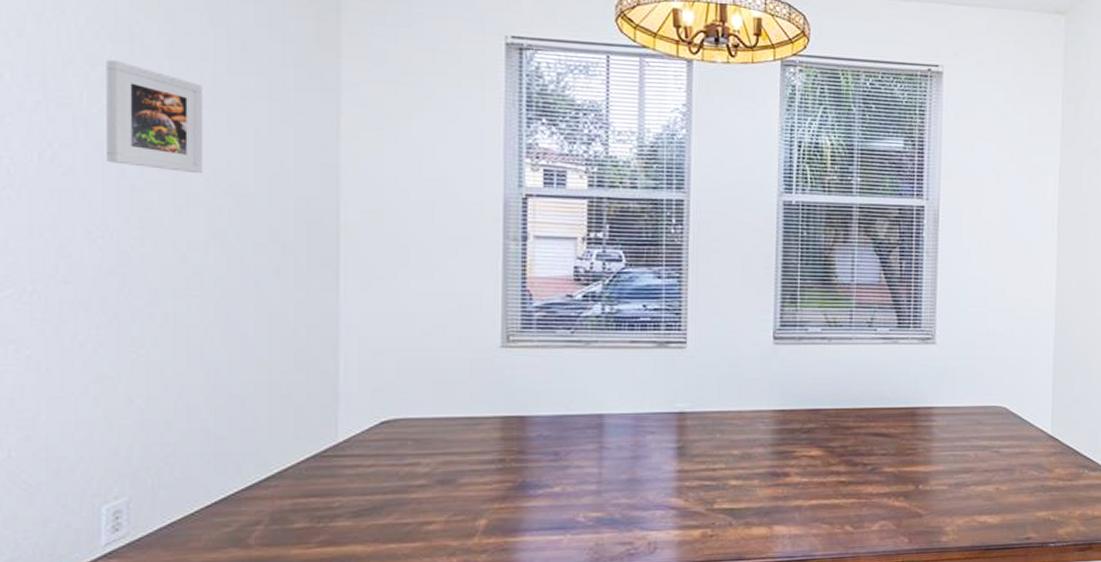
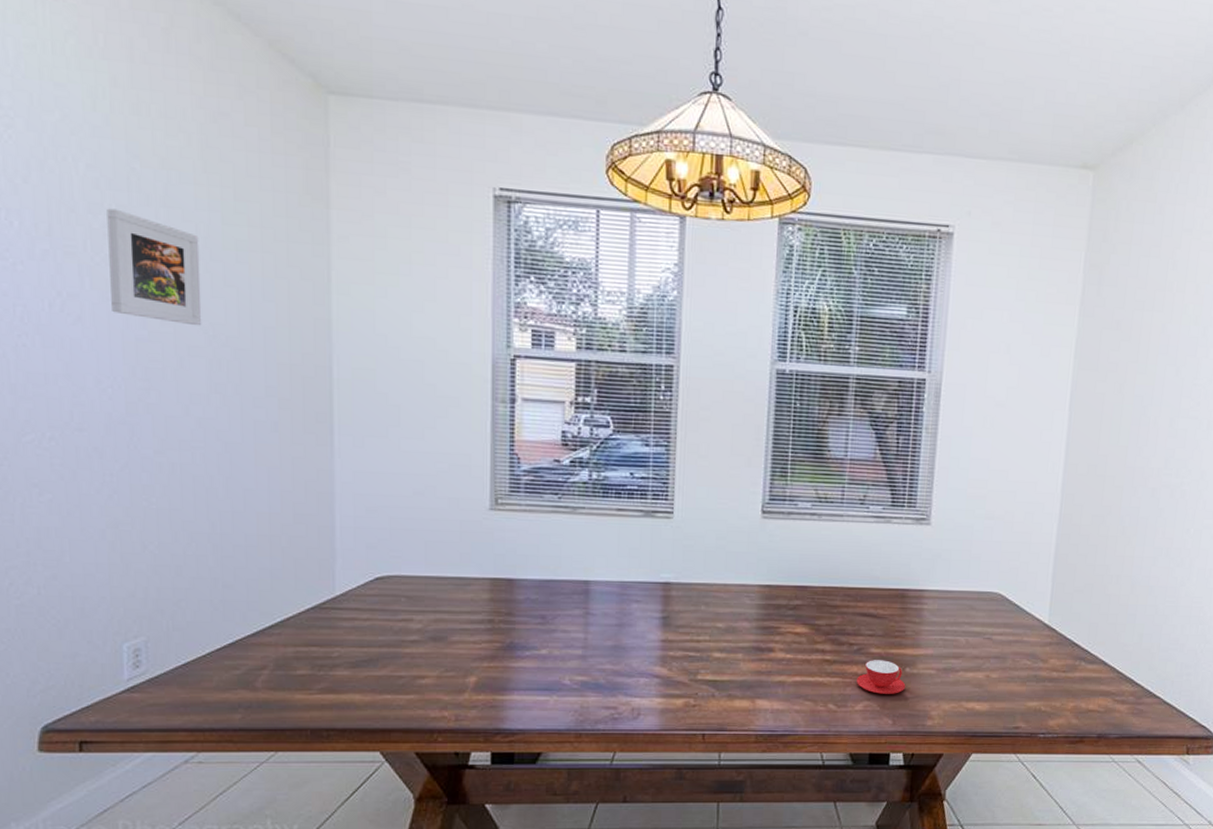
teacup: none [872,478,920,513] -> present [857,660,906,694]

